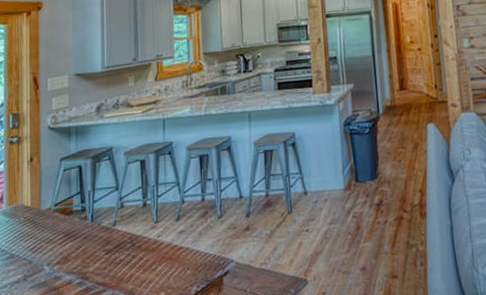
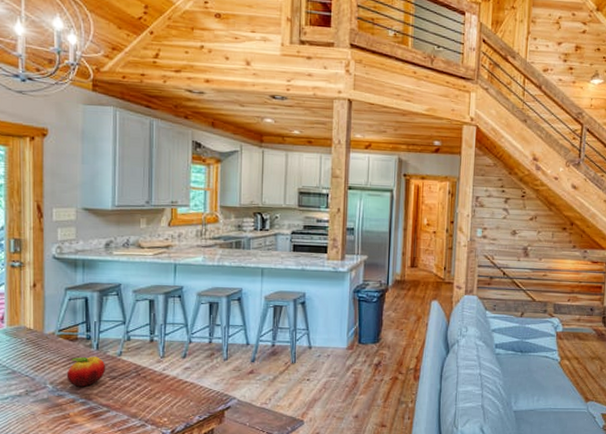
fruit: none [63,229,101,266] -> present [66,356,106,387]

